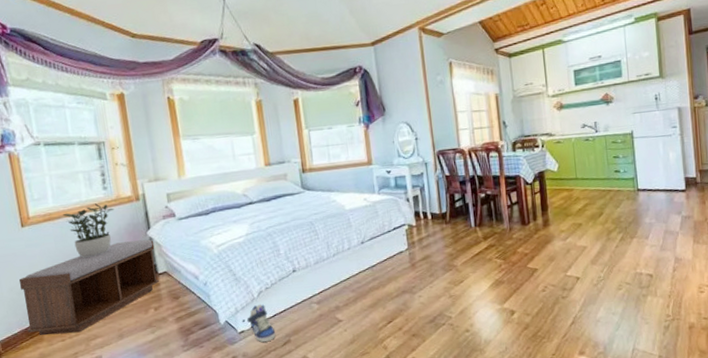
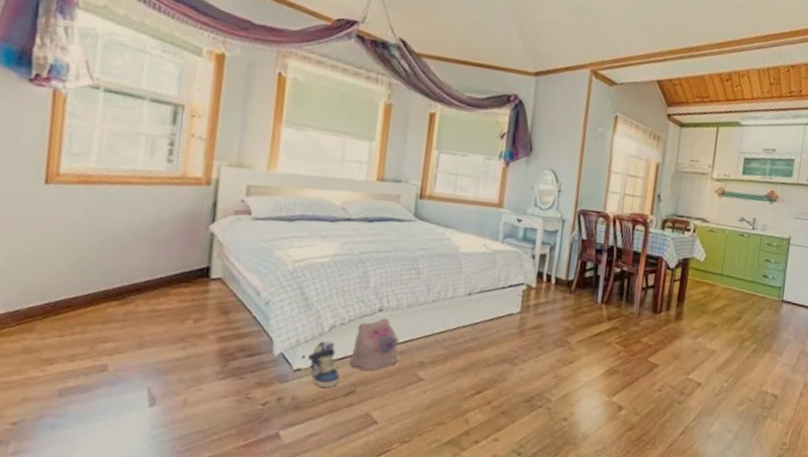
bench: present [18,239,159,336] -> none [14,230,216,331]
potted plant: present [62,203,115,259] -> none [104,176,175,241]
plush toy: none [279,276,318,323] -> present [349,318,399,372]

